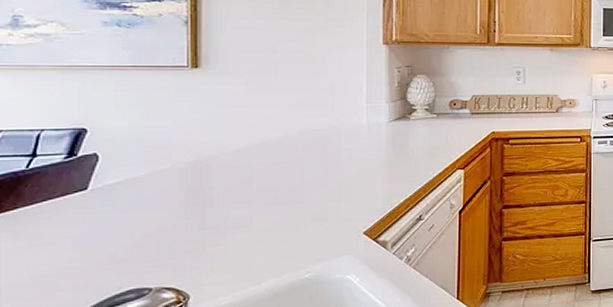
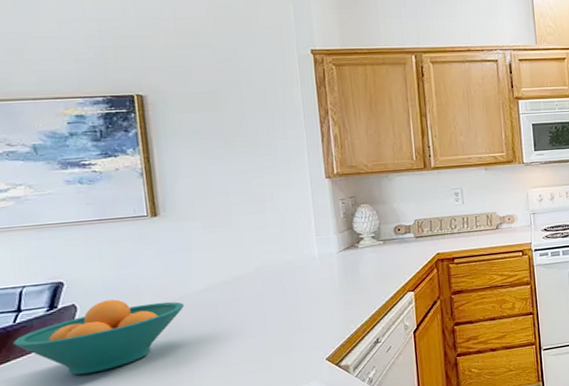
fruit bowl: none [23,152,218,230] -> present [13,299,185,376]

